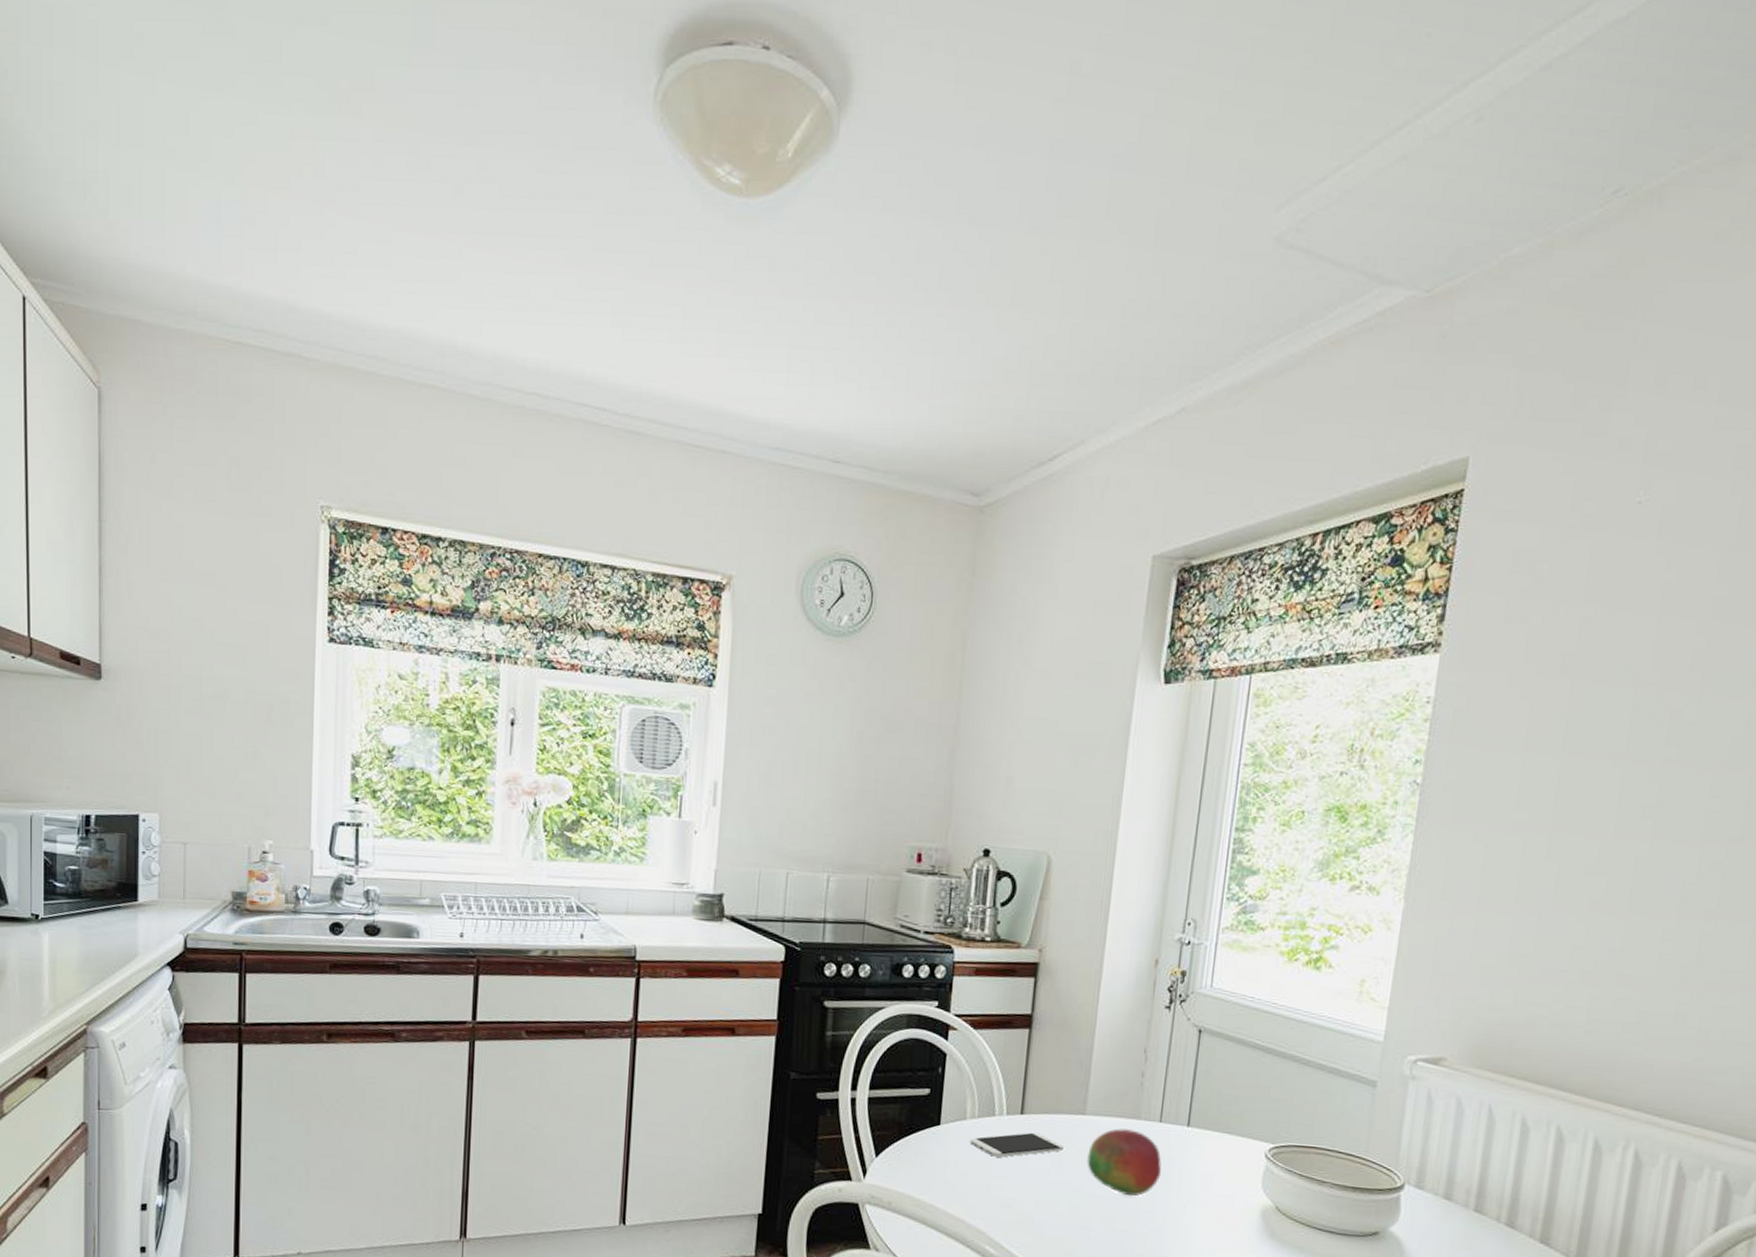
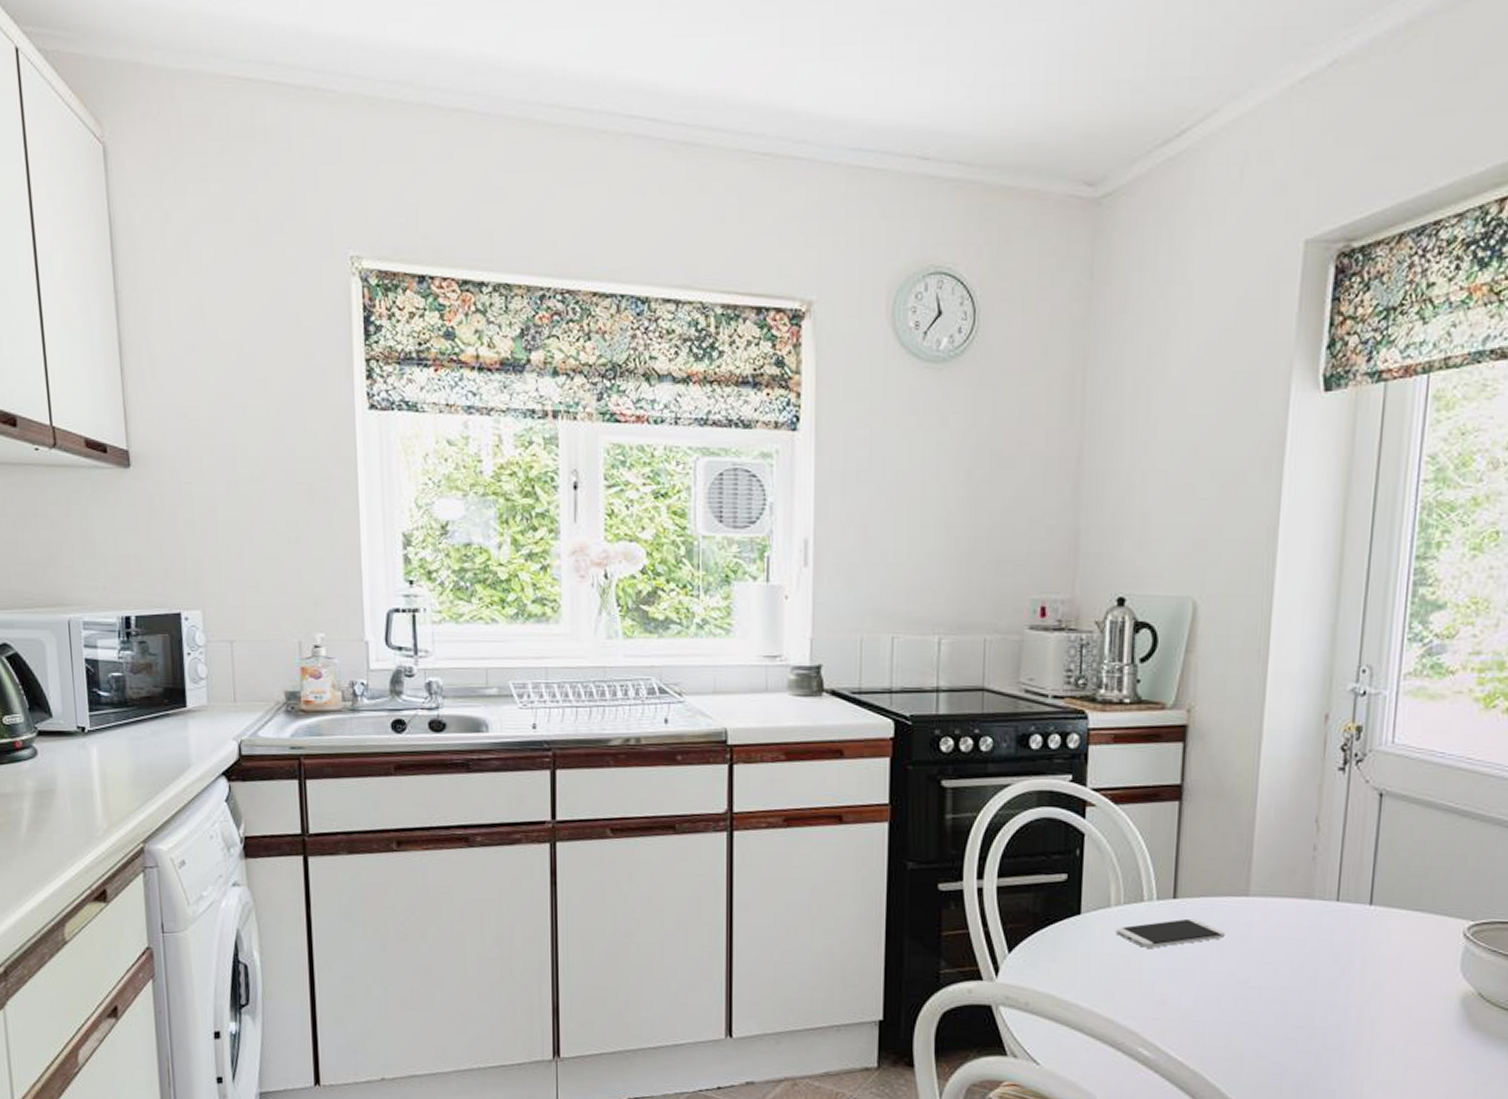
fruit: present [1087,1128,1162,1196] -> none [1253,909,1341,986]

